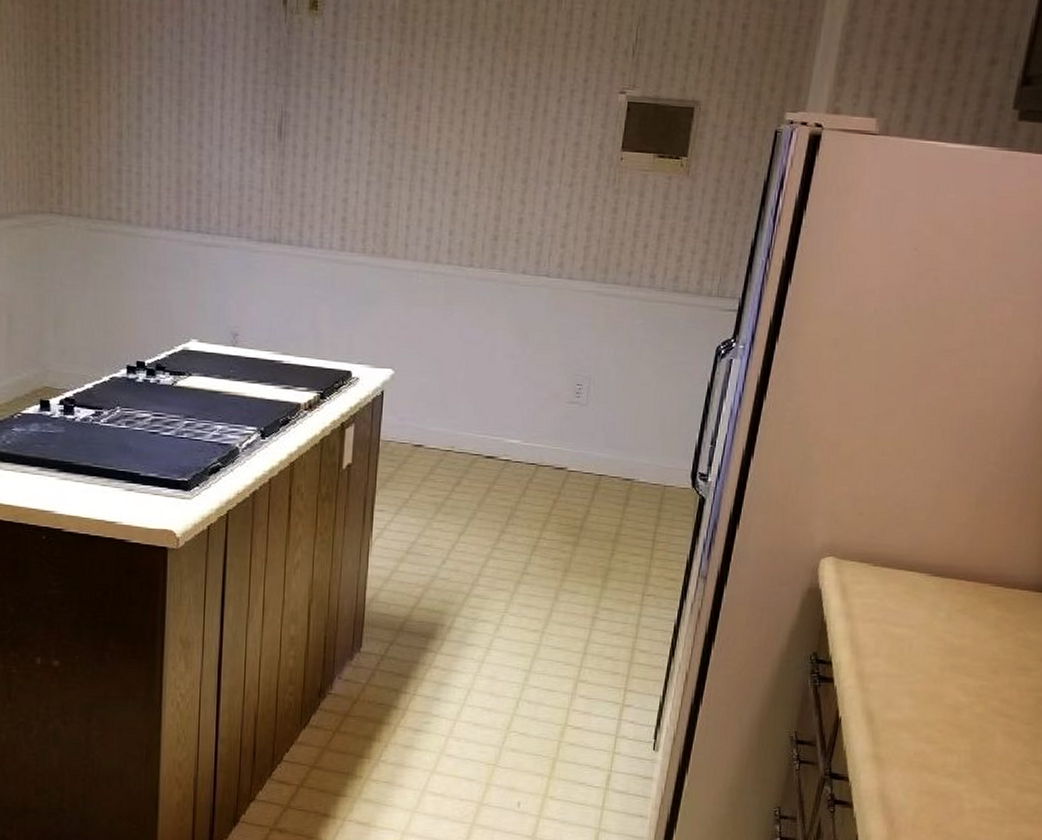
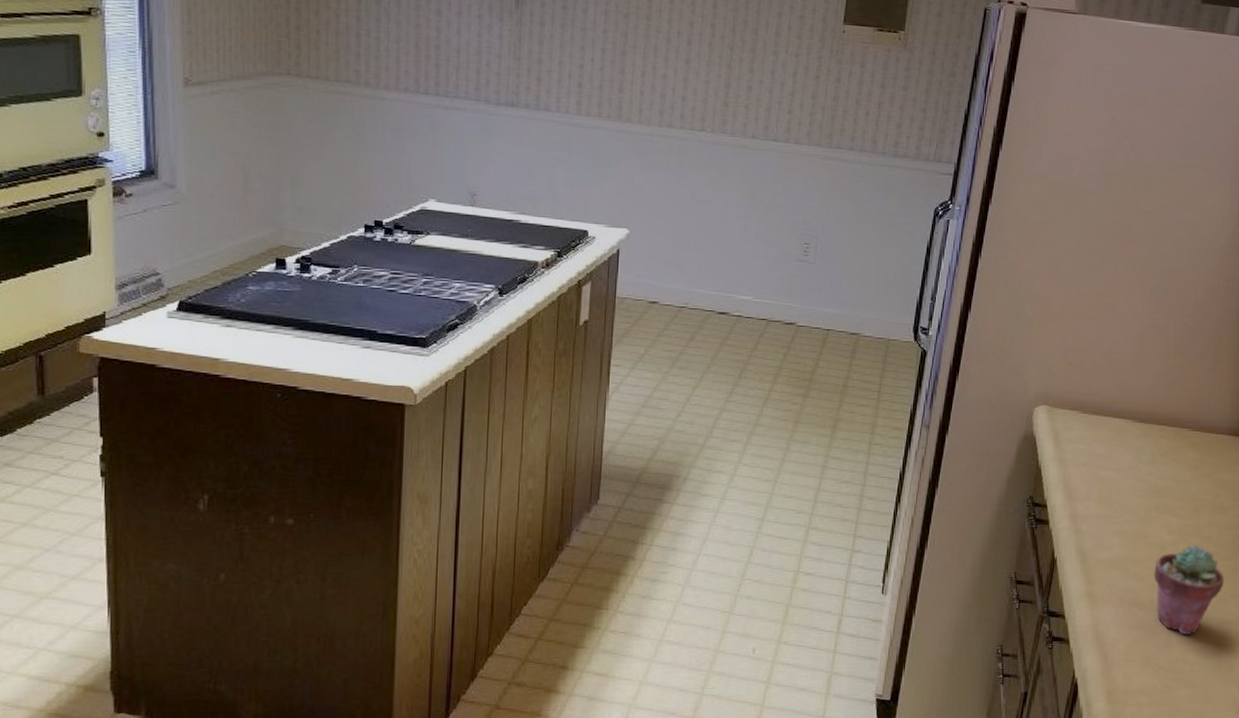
potted succulent: none [946,708,1025,802] -> present [1153,546,1225,634]

